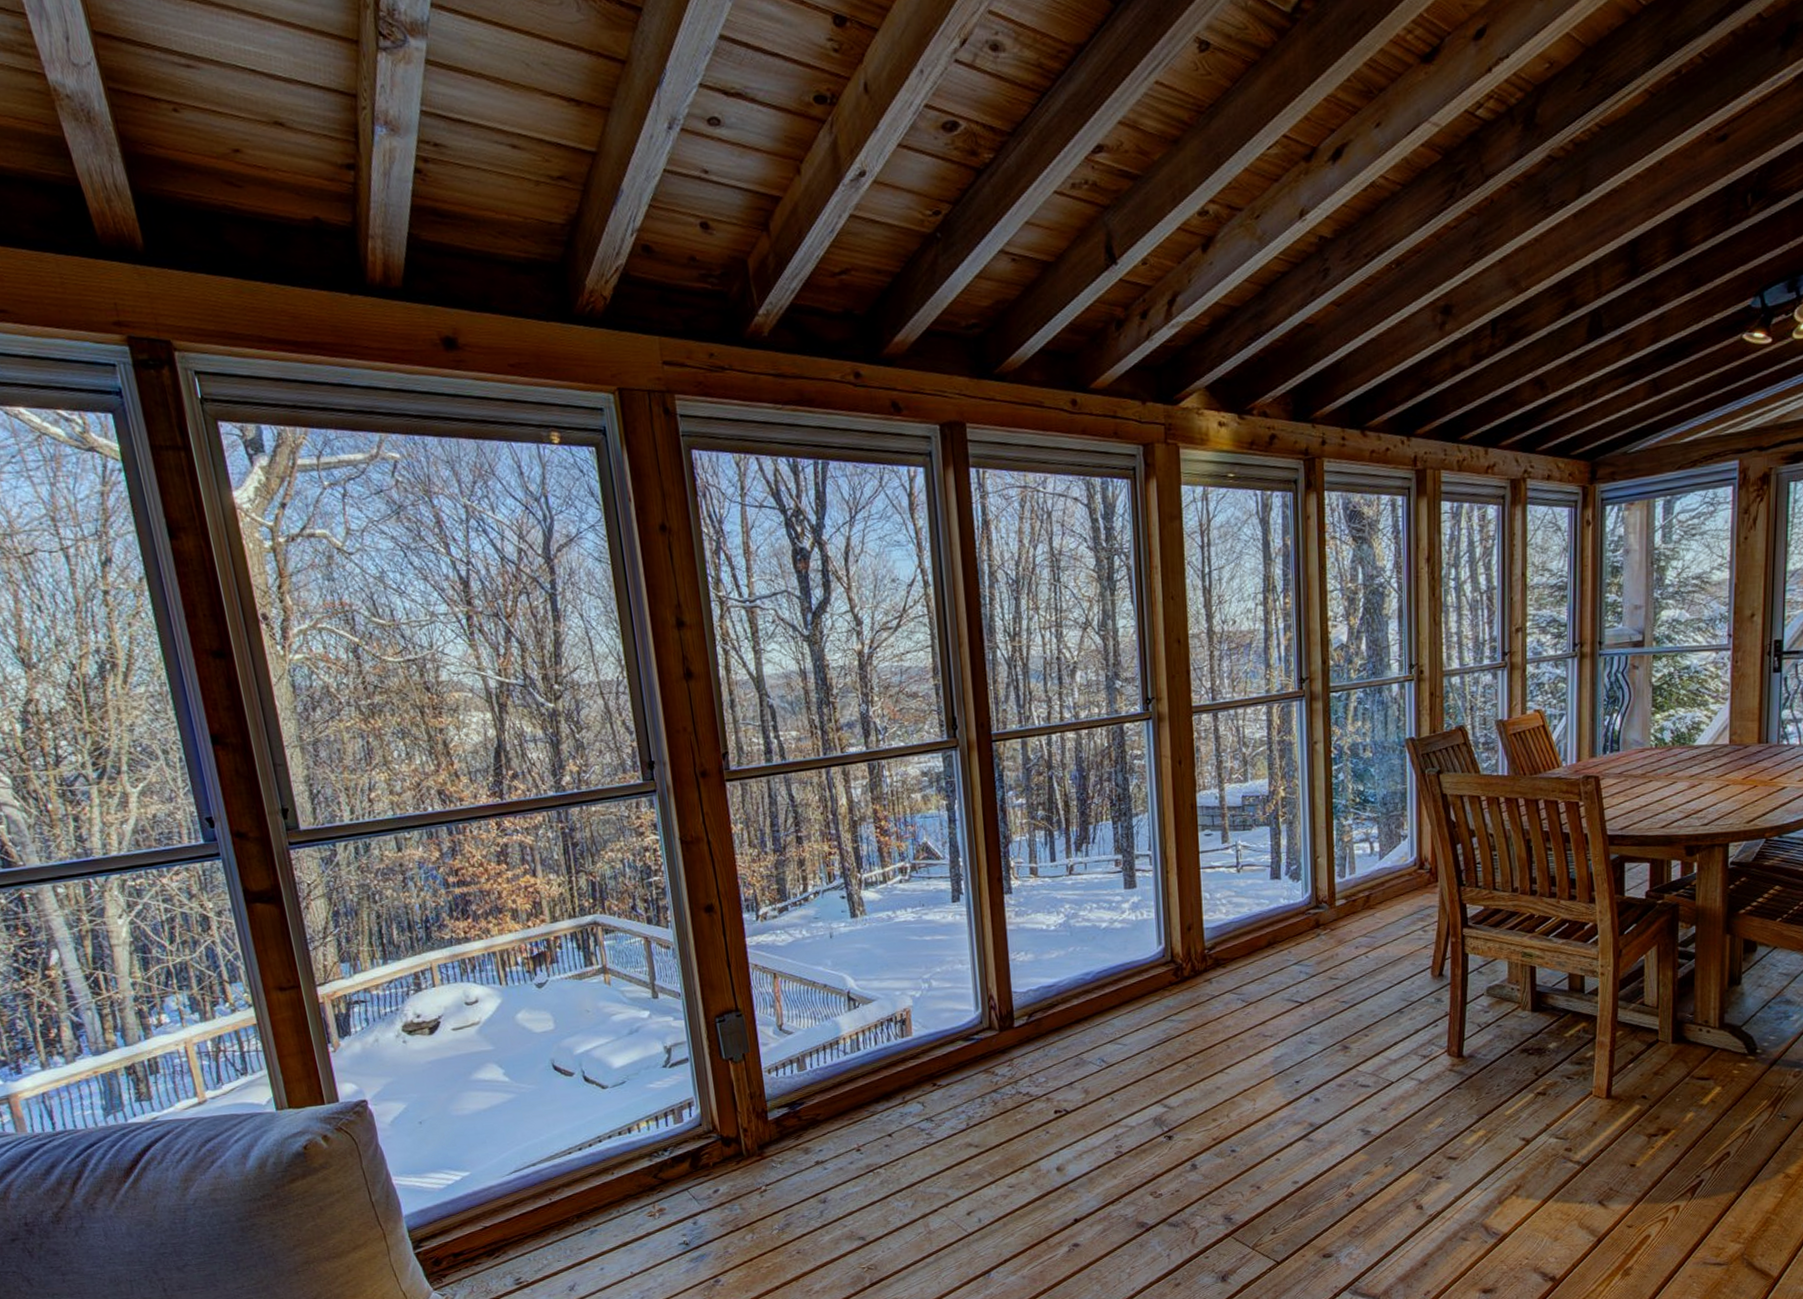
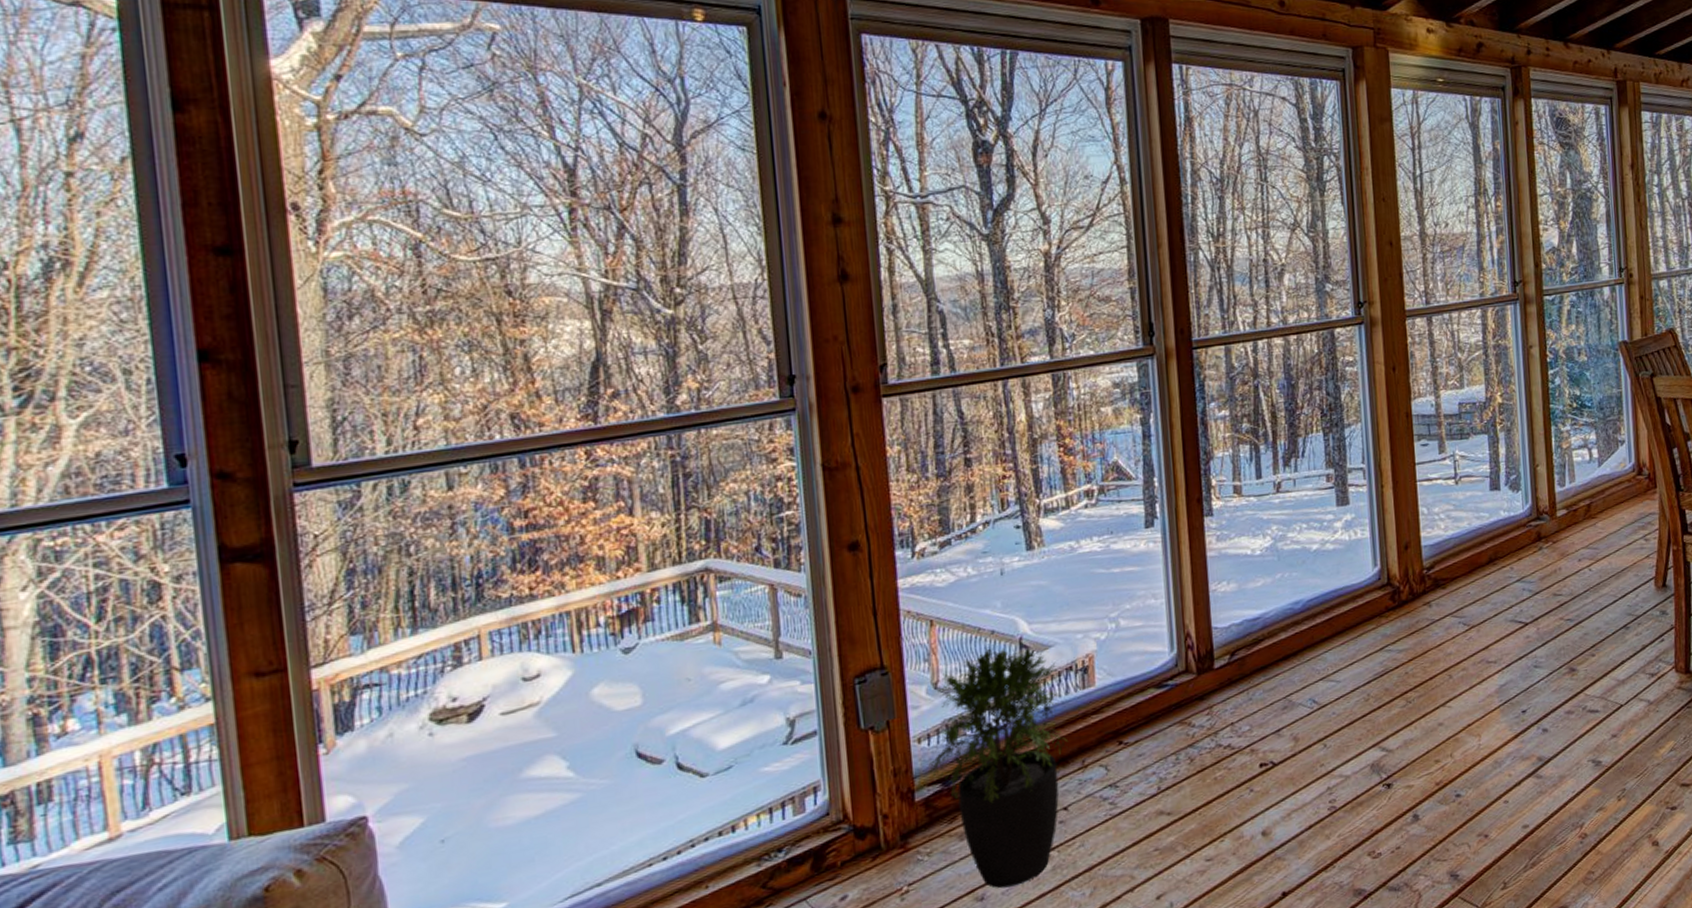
potted plant: none [776,997,890,1195] -> present [927,645,1068,888]

